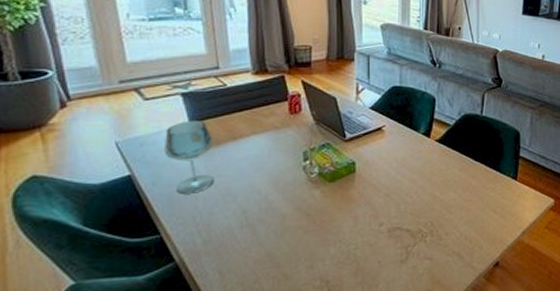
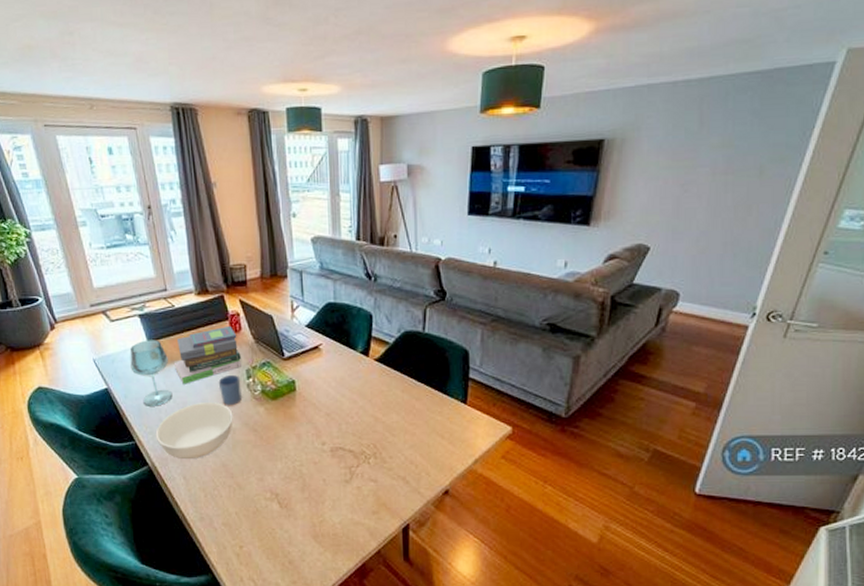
bowl: none [188,187,285,252] -> present [155,402,233,460]
books: none [219,106,299,169] -> present [173,325,241,384]
mug: none [270,158,296,191] -> present [218,375,242,406]

